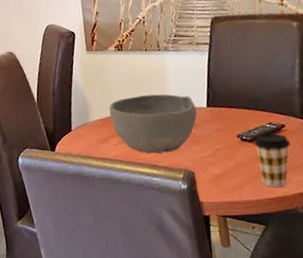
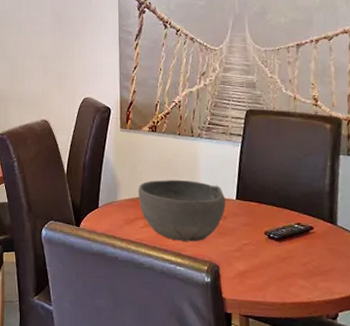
coffee cup: present [254,133,291,188] -> none [281,233,318,292]

